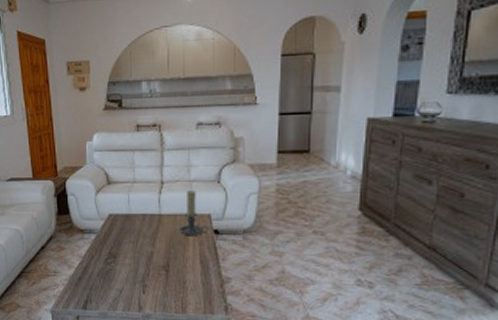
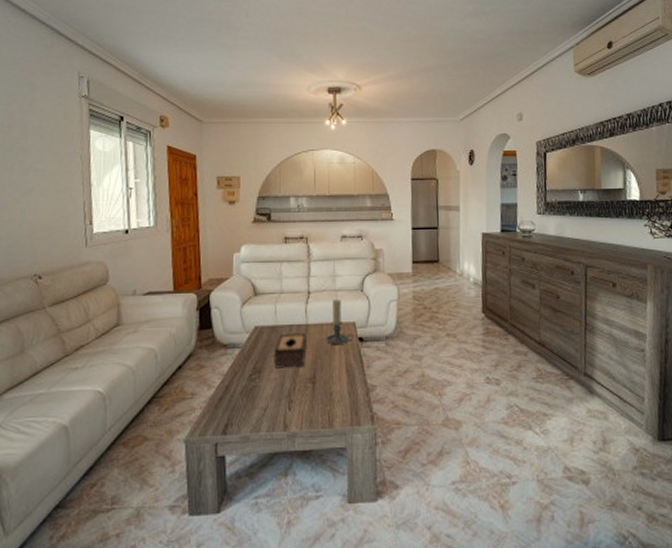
tissue box: none [127,222,160,256] -> present [273,333,307,369]

